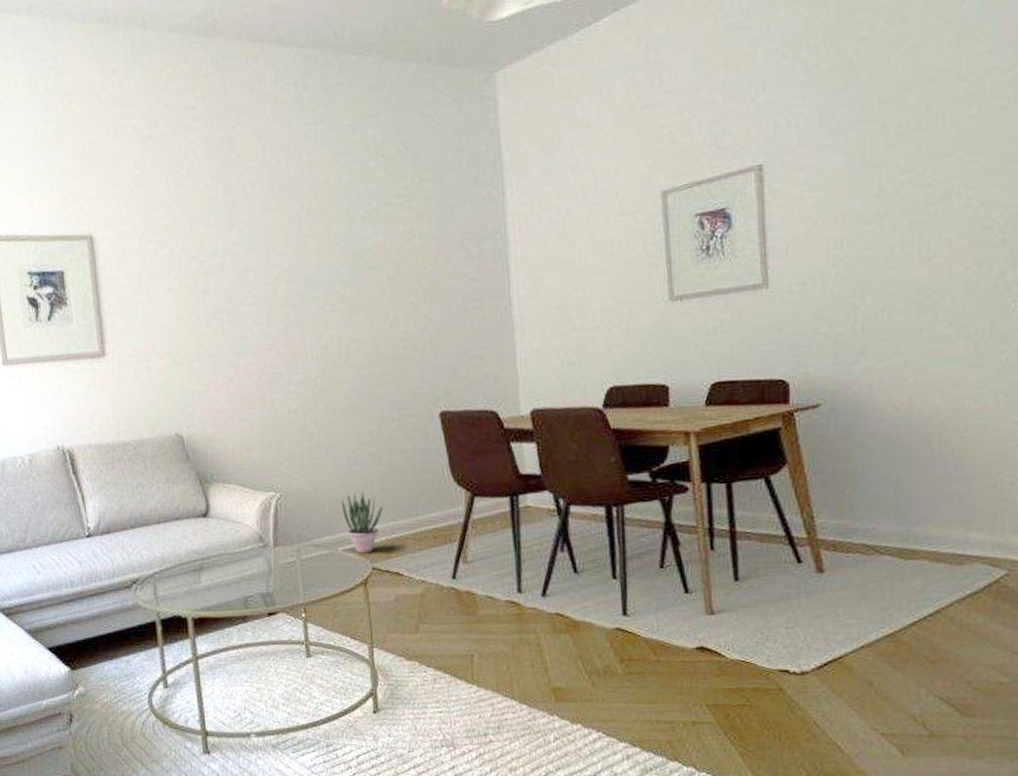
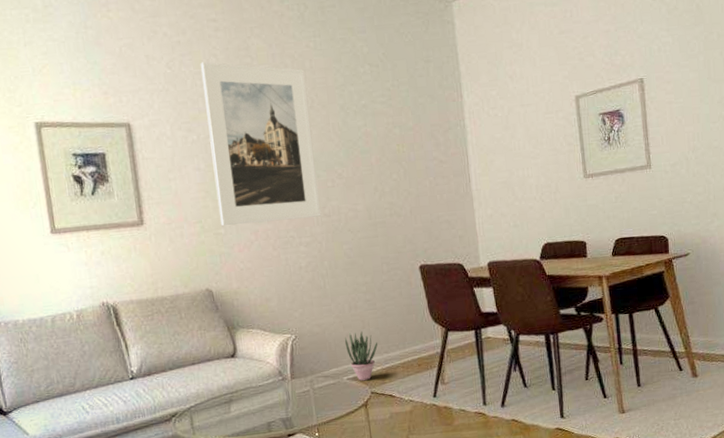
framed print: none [175,159,317,358] -> present [200,62,322,226]

